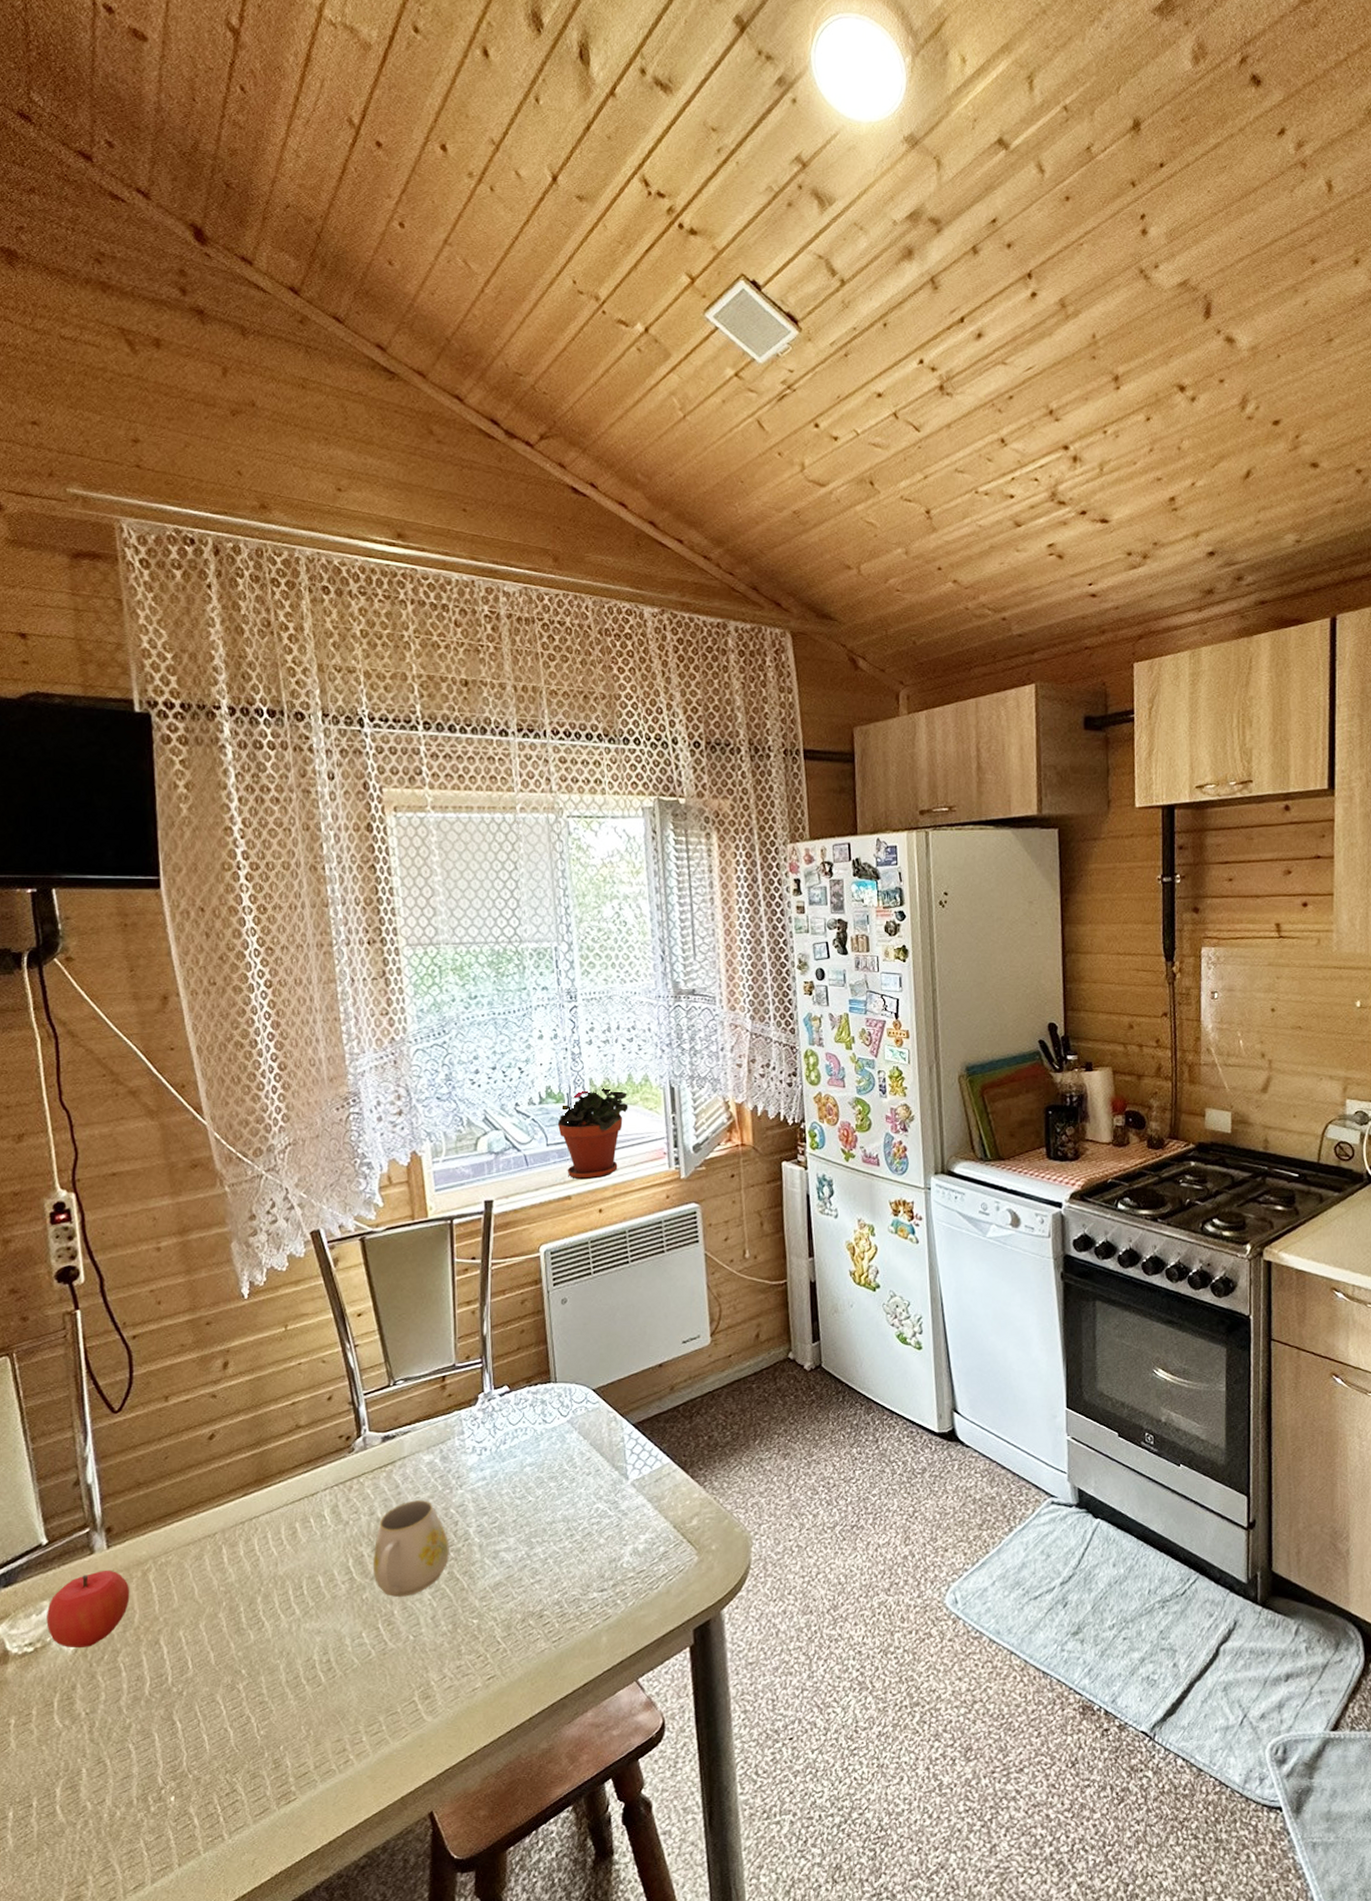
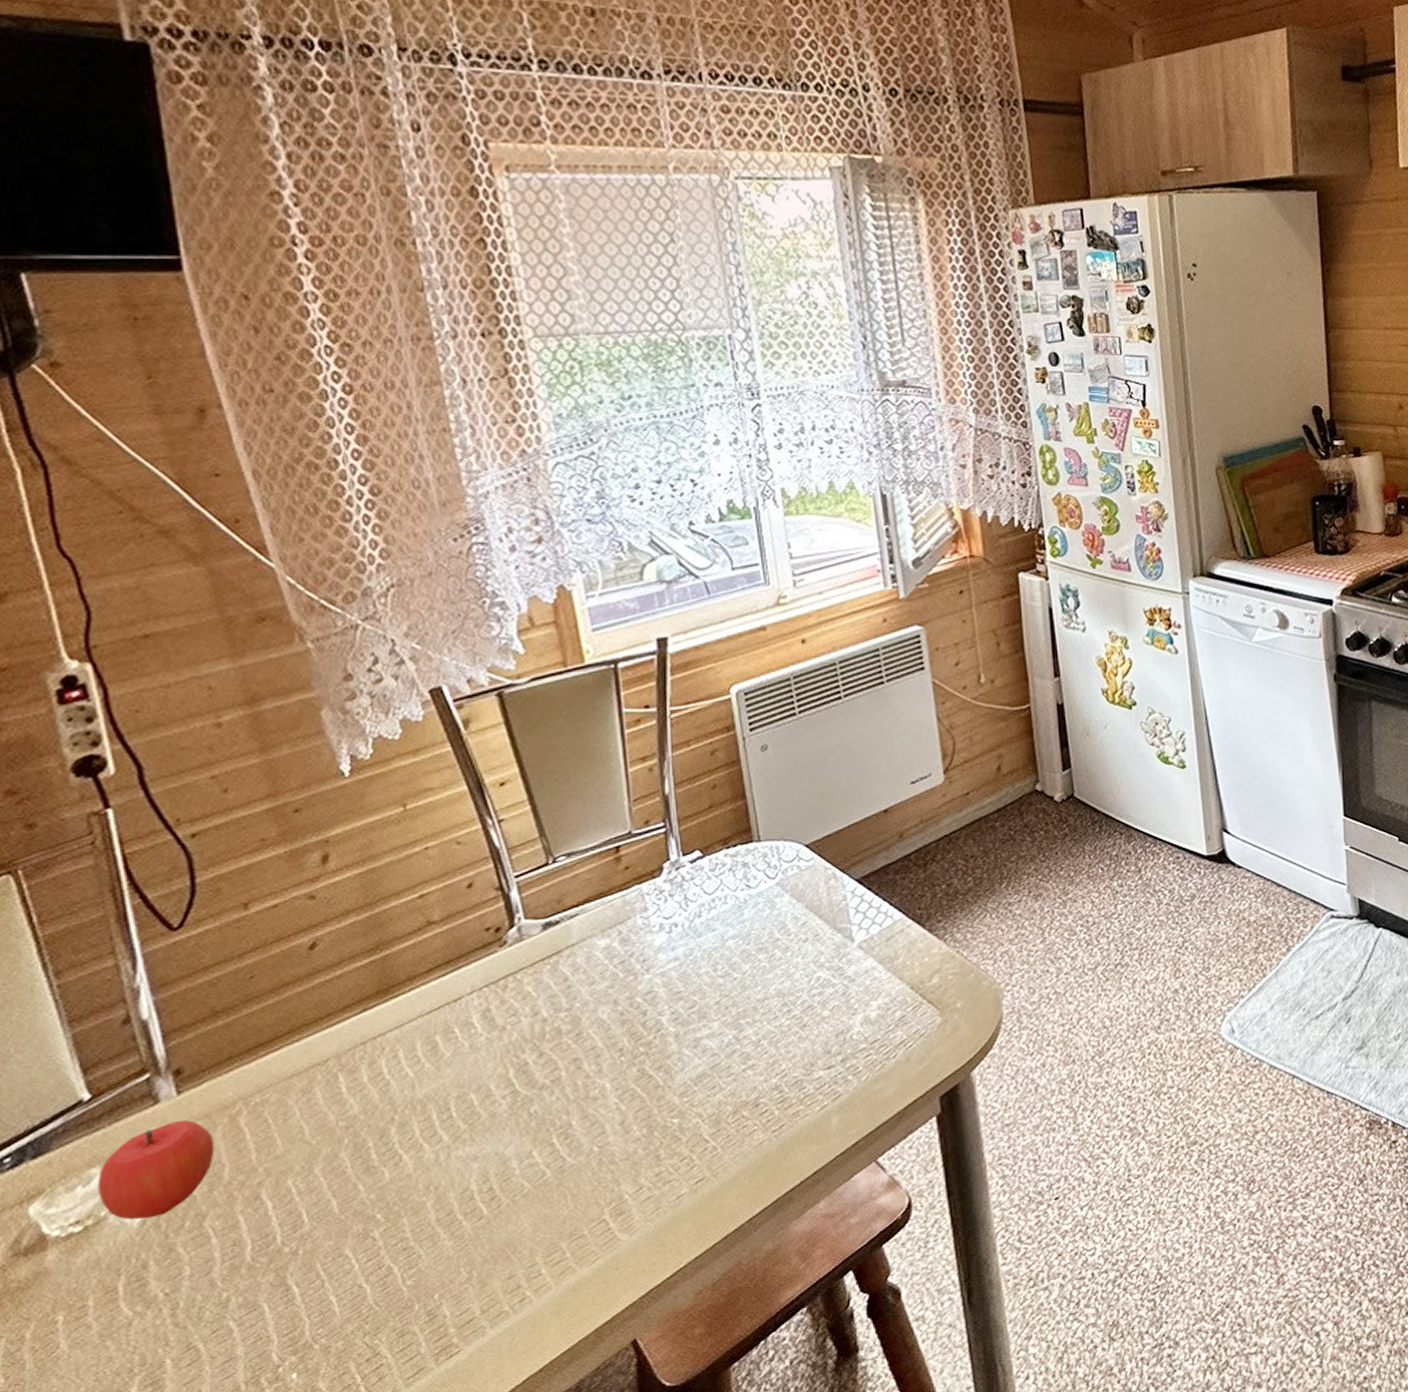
mug: present [372,1500,449,1597] -> none [540,991,638,1106]
potted plant: present [558,1086,628,1180] -> none [745,496,831,607]

